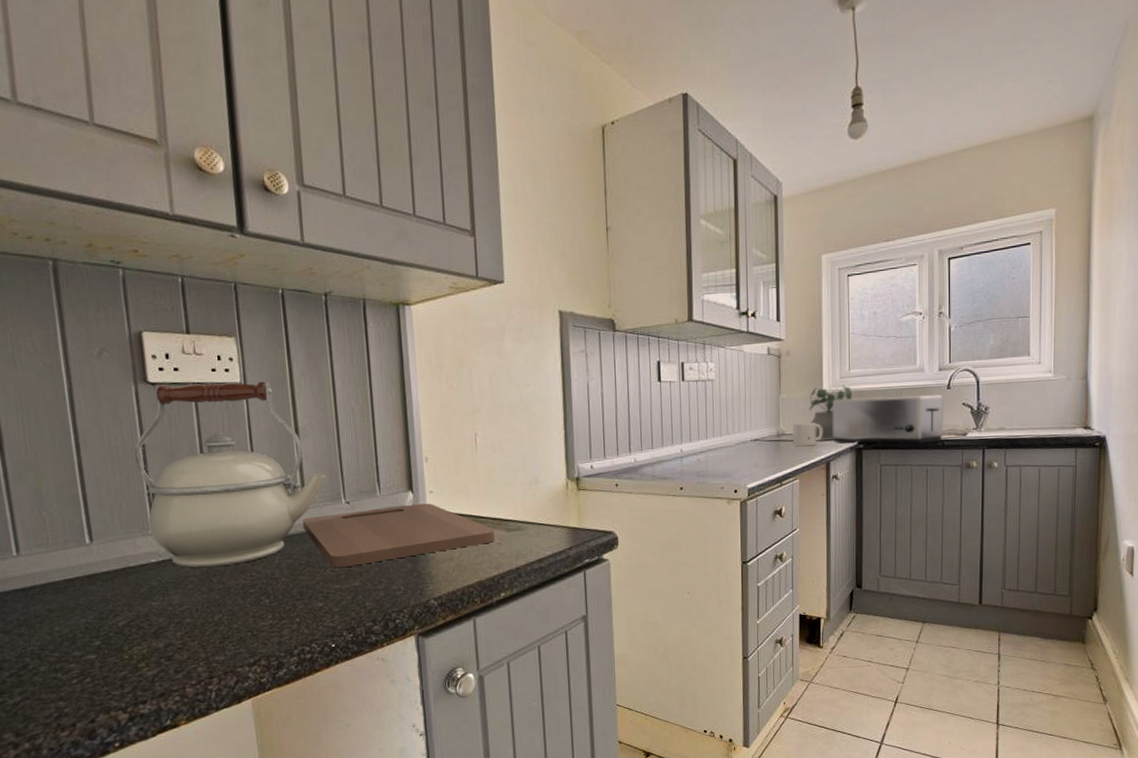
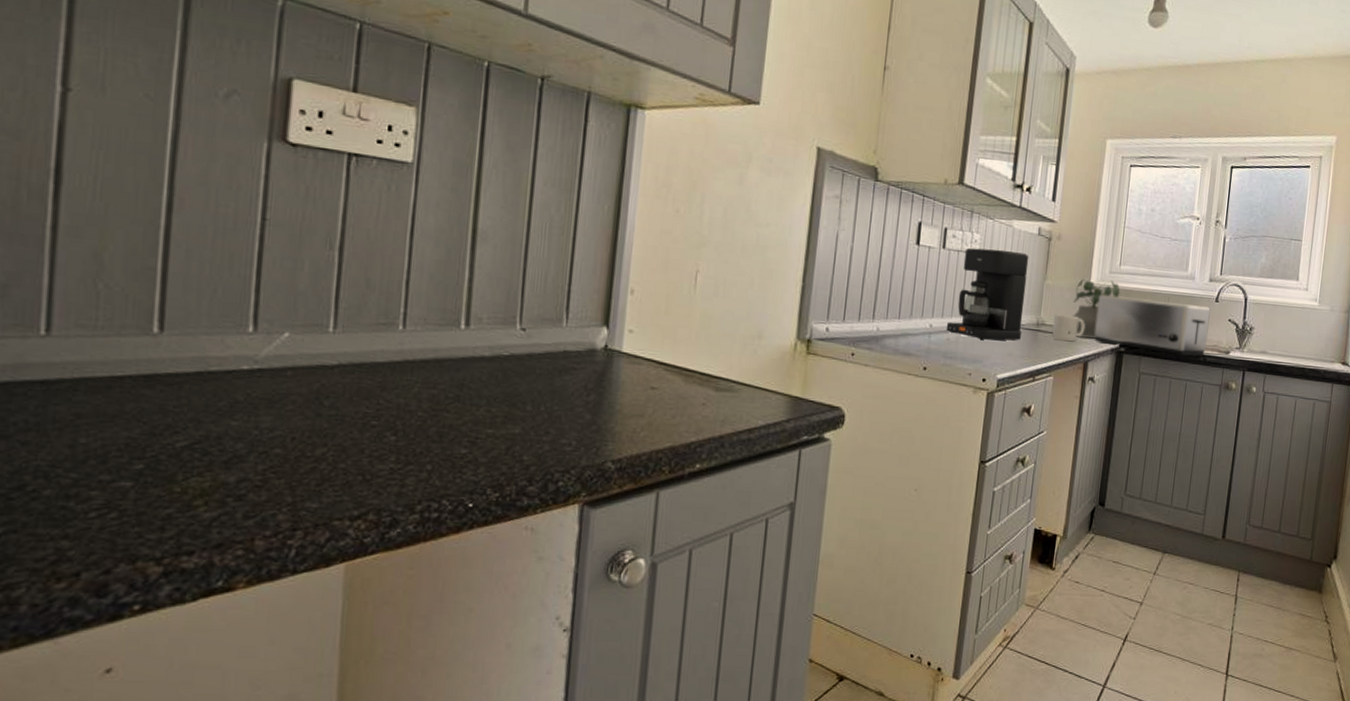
kettle: present [134,381,327,569] -> none [247,147,503,388]
cutting board: present [302,503,495,568] -> none [459,340,701,409]
coffee maker: none [695,373,764,456] -> present [945,248,1029,341]

